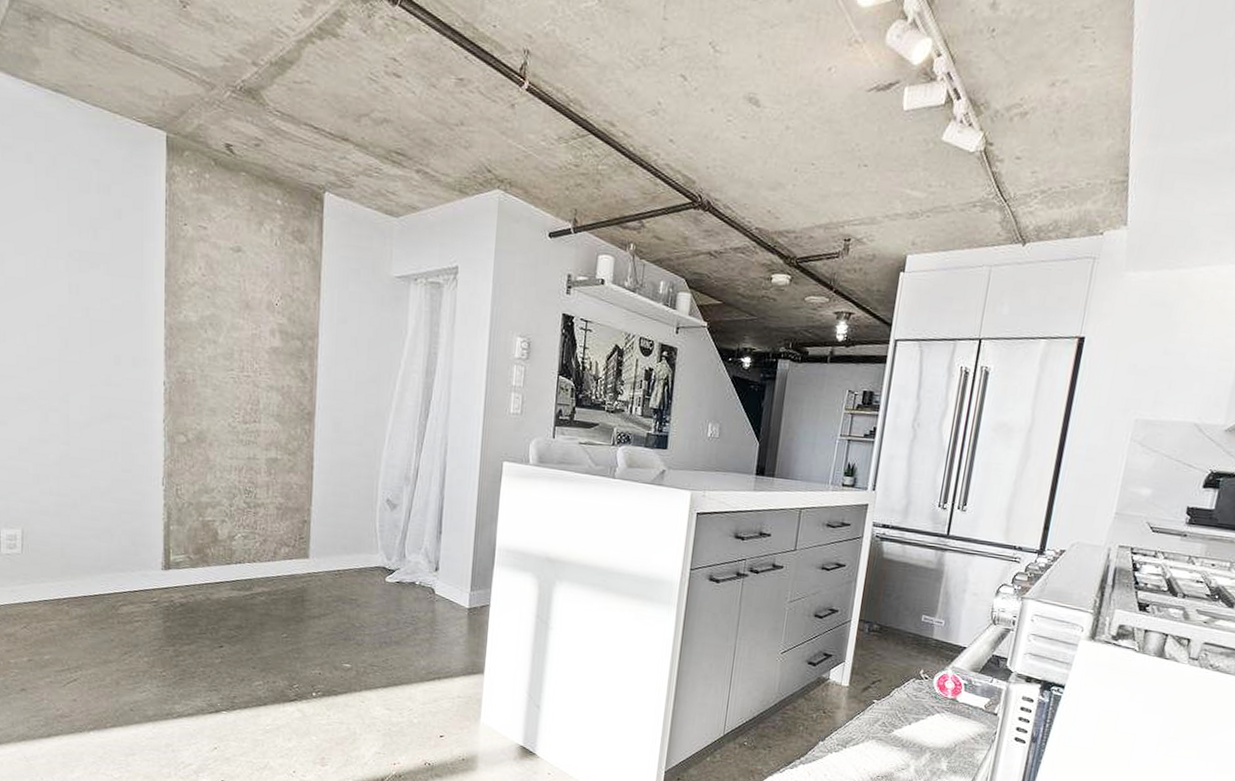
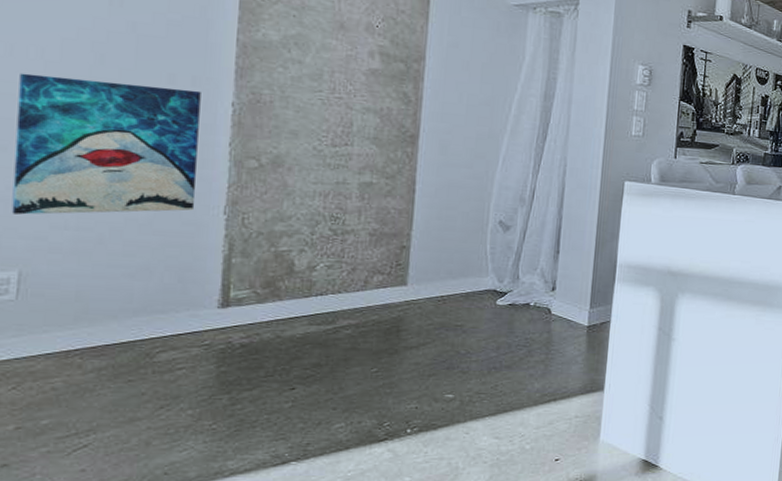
wall art: none [11,357,141,482] -> present [11,73,201,215]

